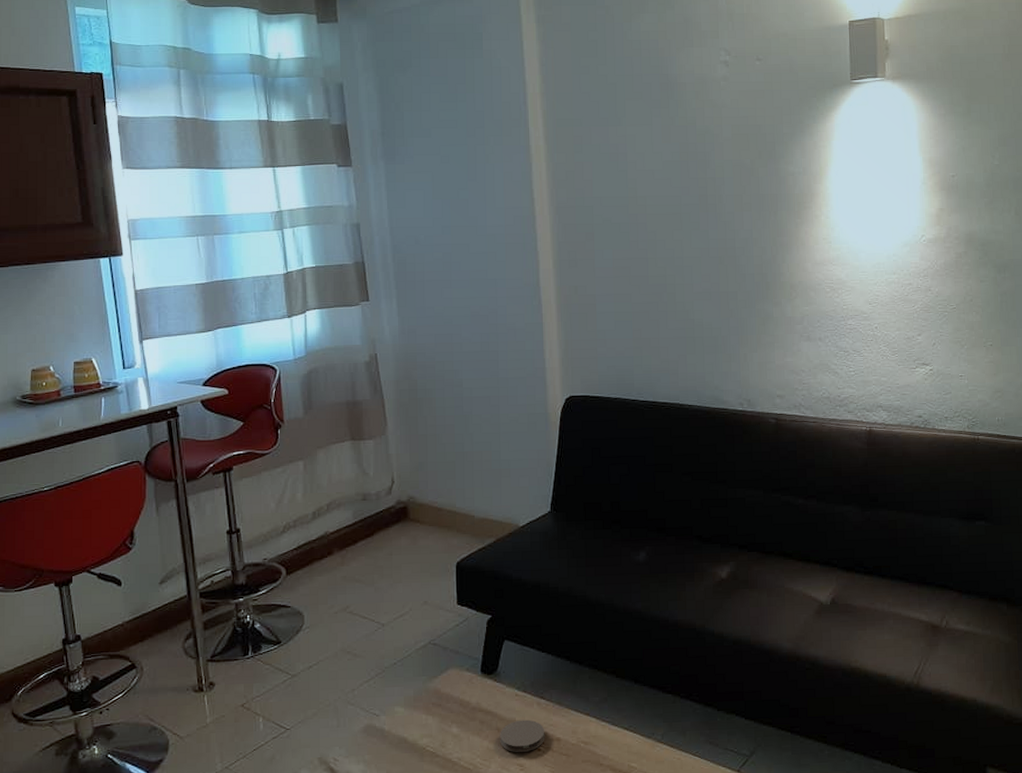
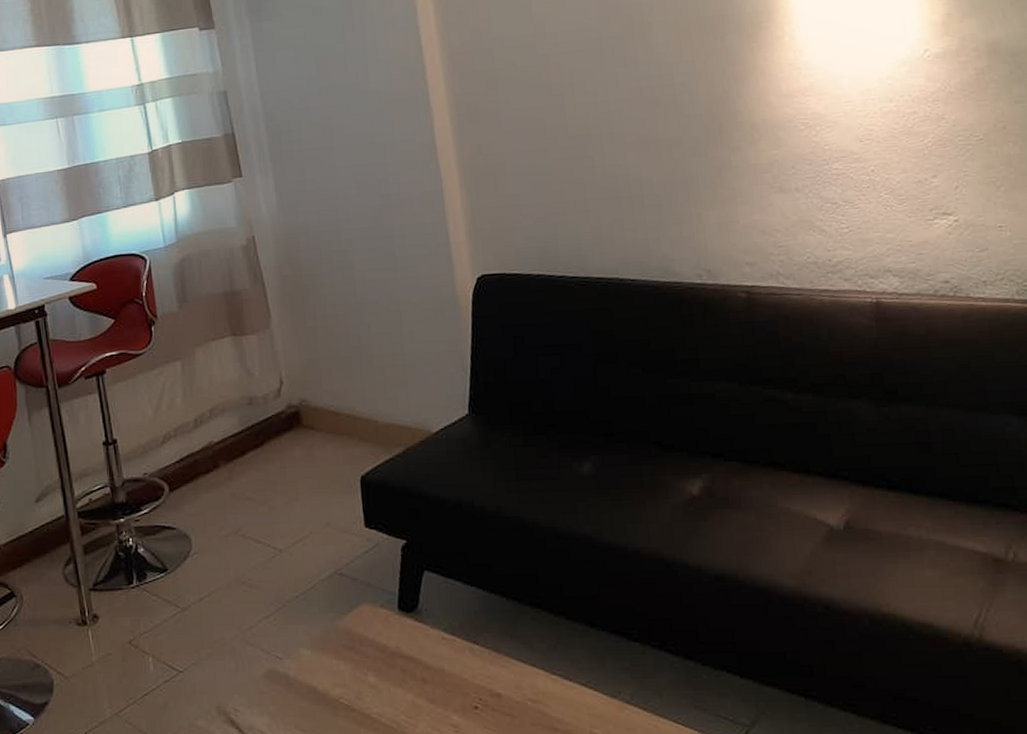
coaster: present [500,719,545,753] -> none [426,669,483,711]

